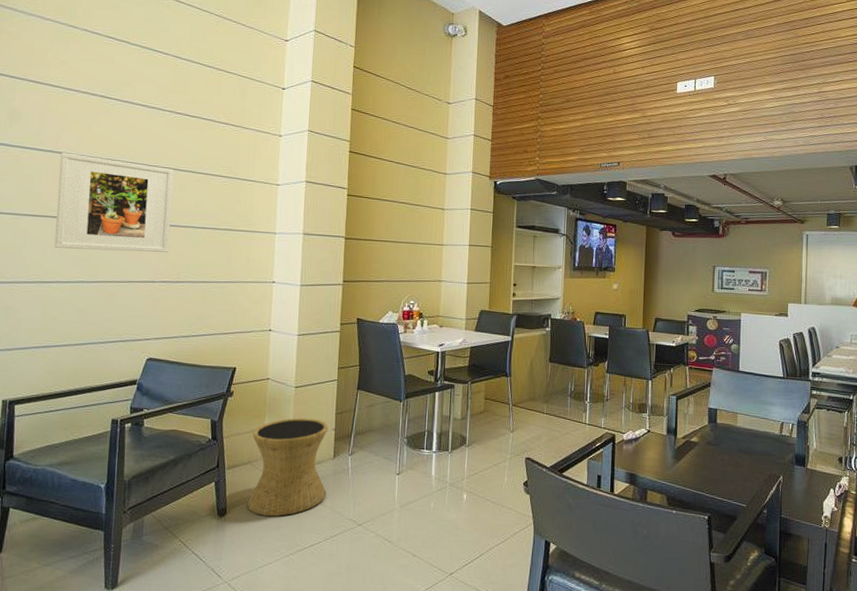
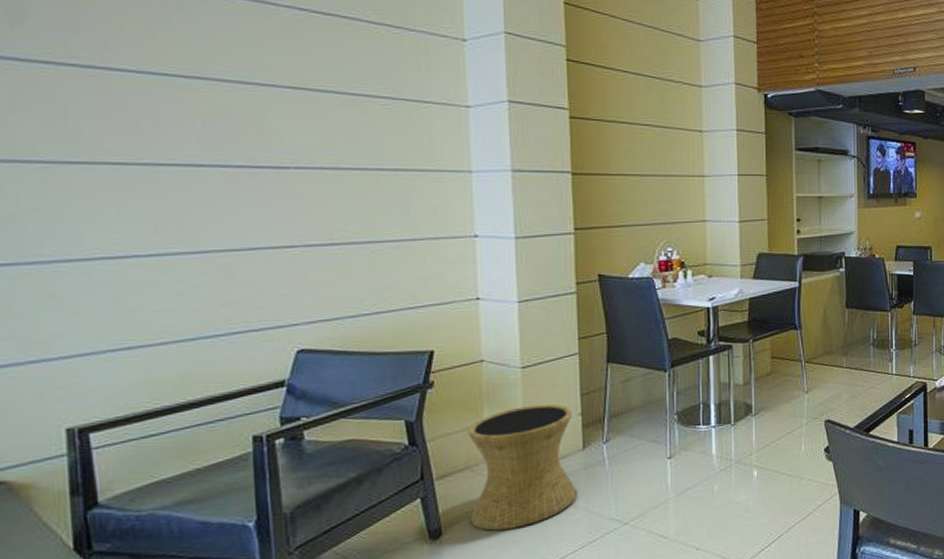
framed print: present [54,152,174,252] -> none [110,68,311,208]

